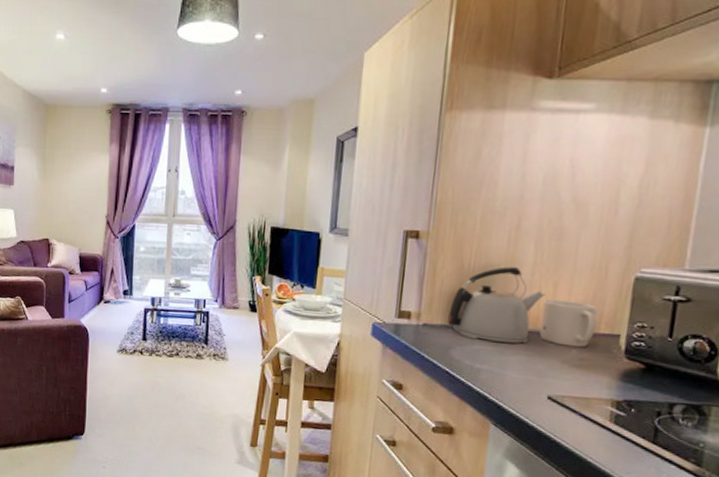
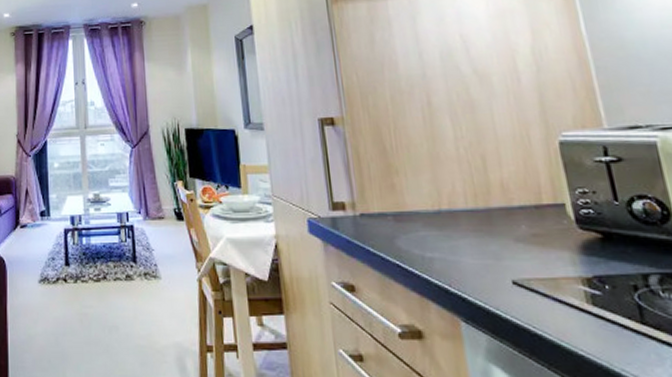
kettle: present [447,267,545,345] -> none [383,144,476,227]
mug: present [539,299,598,349] -> none [475,173,539,224]

